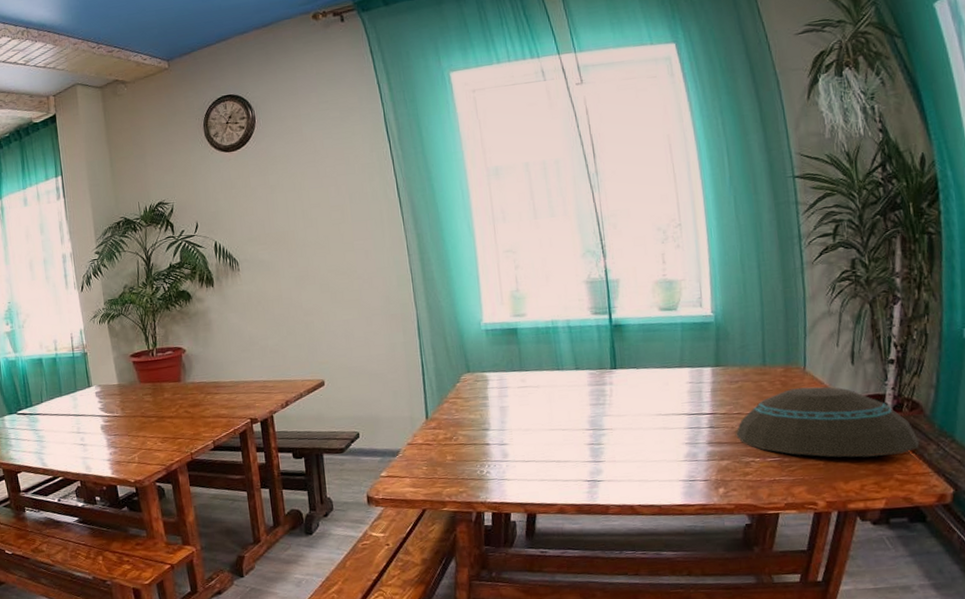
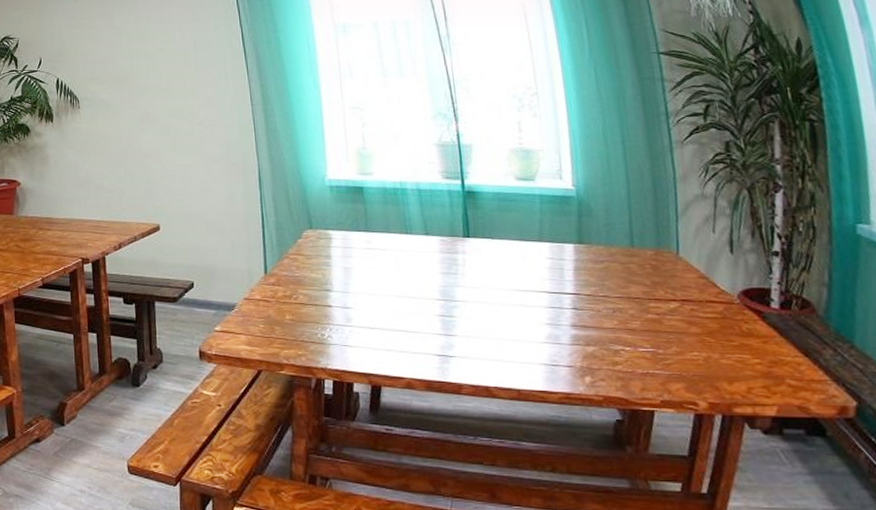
bowl: present [736,386,920,458] -> none [602,274,814,357]

